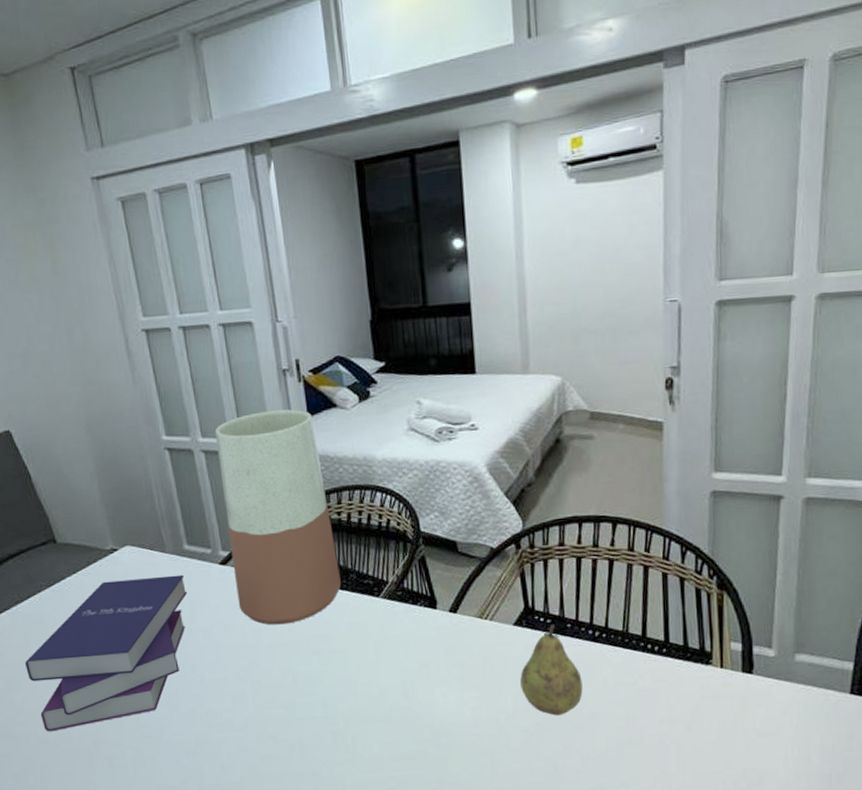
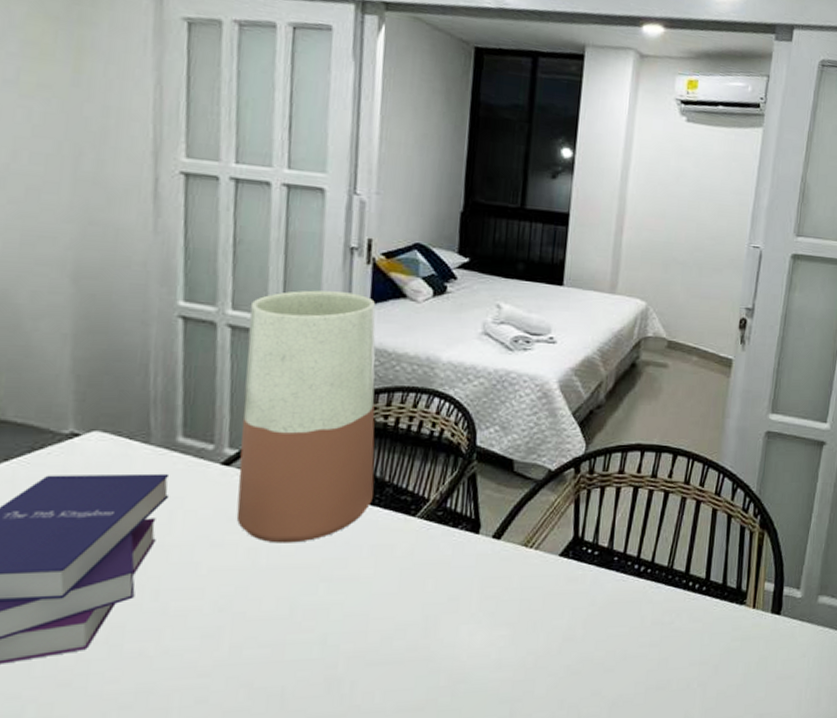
fruit: present [520,625,583,716] -> none [556,557,621,658]

